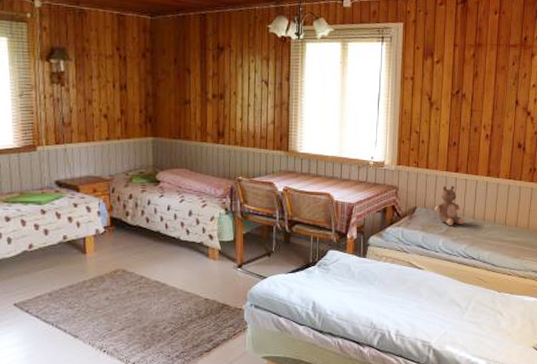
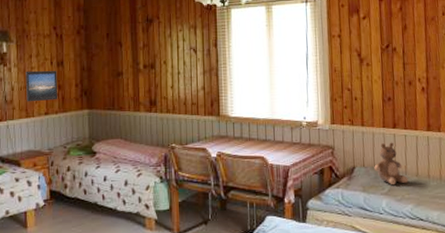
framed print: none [85,92,121,126] -> present [25,70,58,102]

